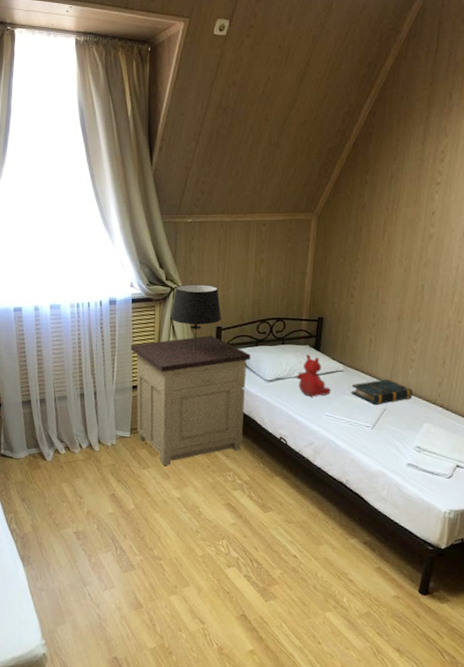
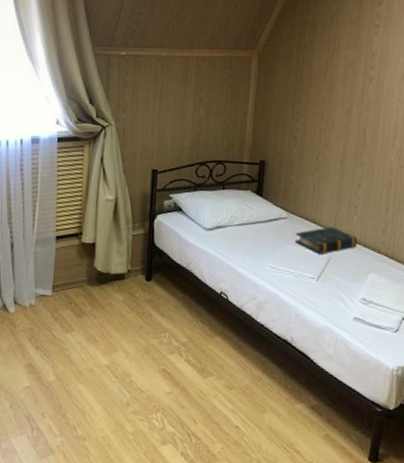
nightstand: present [130,335,251,466] -> none [54,179,189,329]
table lamp: present [170,284,222,350] -> none [101,122,157,196]
stuffed bear: present [297,354,331,397] -> none [238,200,274,247]

